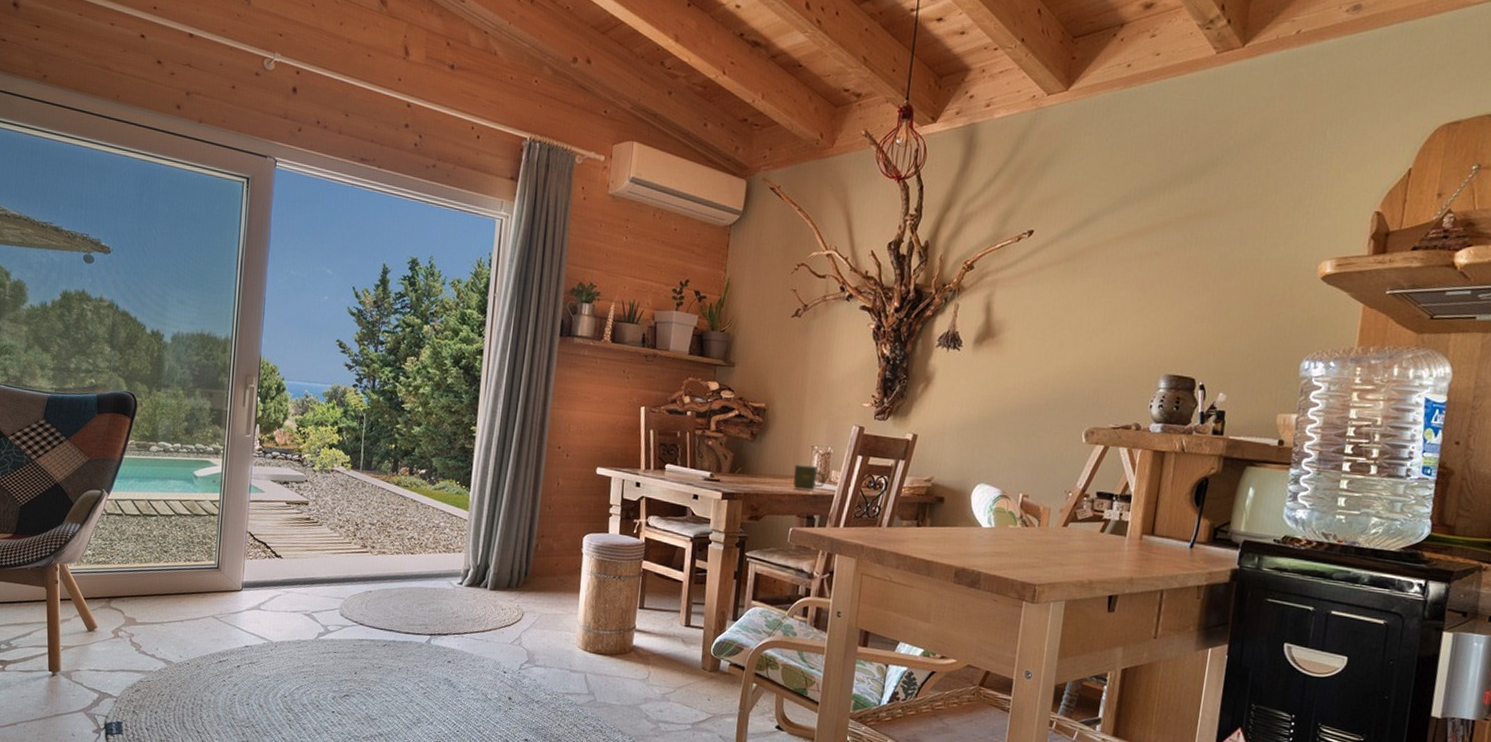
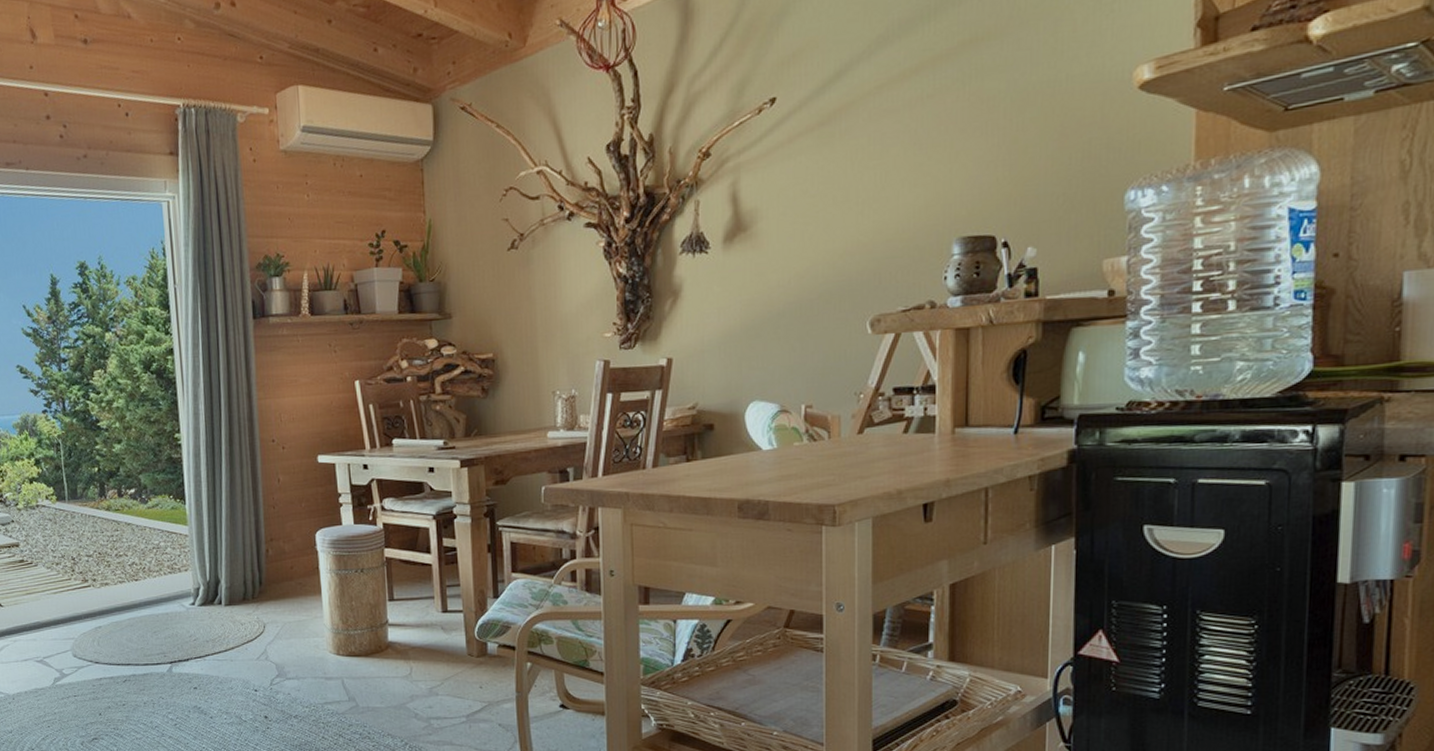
mug: present [793,464,826,491] -> none [536,413,574,443]

